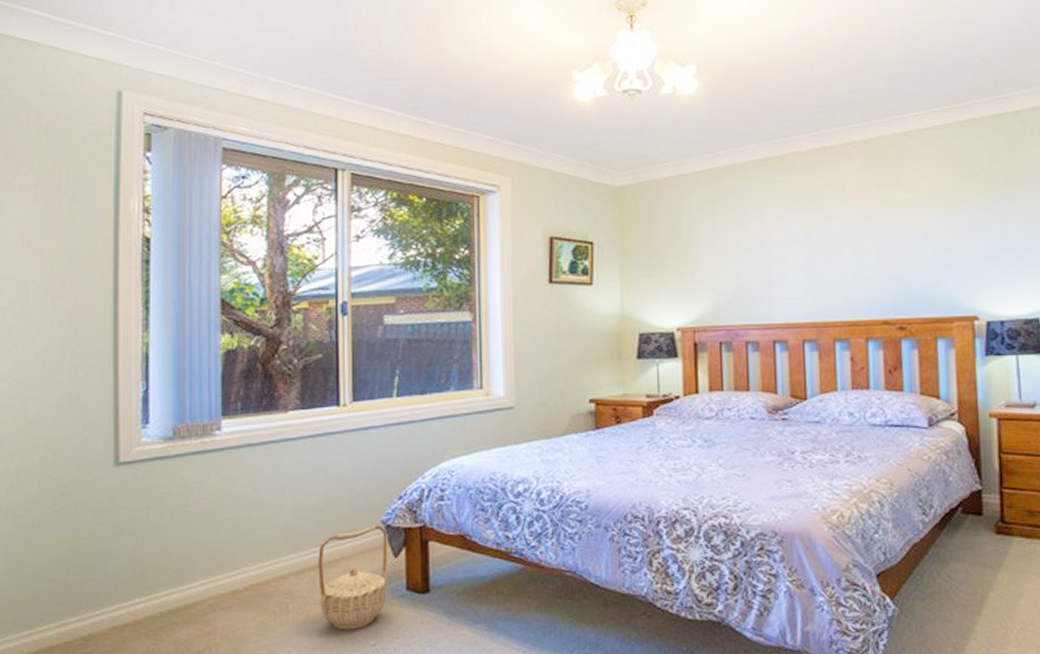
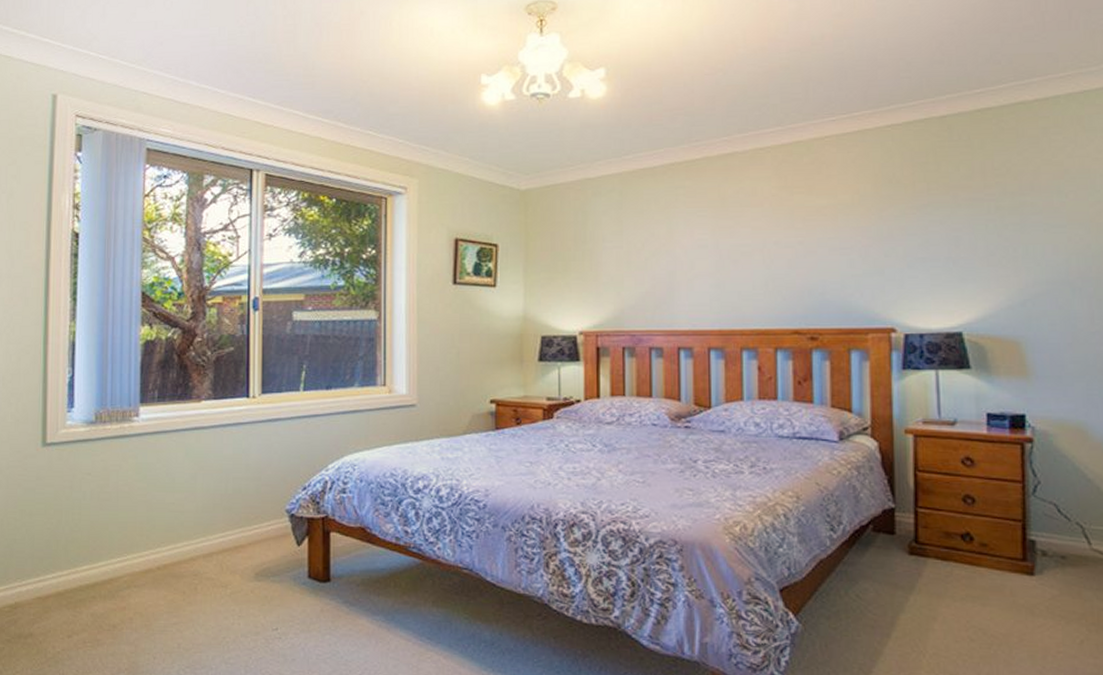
basket: present [318,525,388,630] -> none [225,513,291,614]

